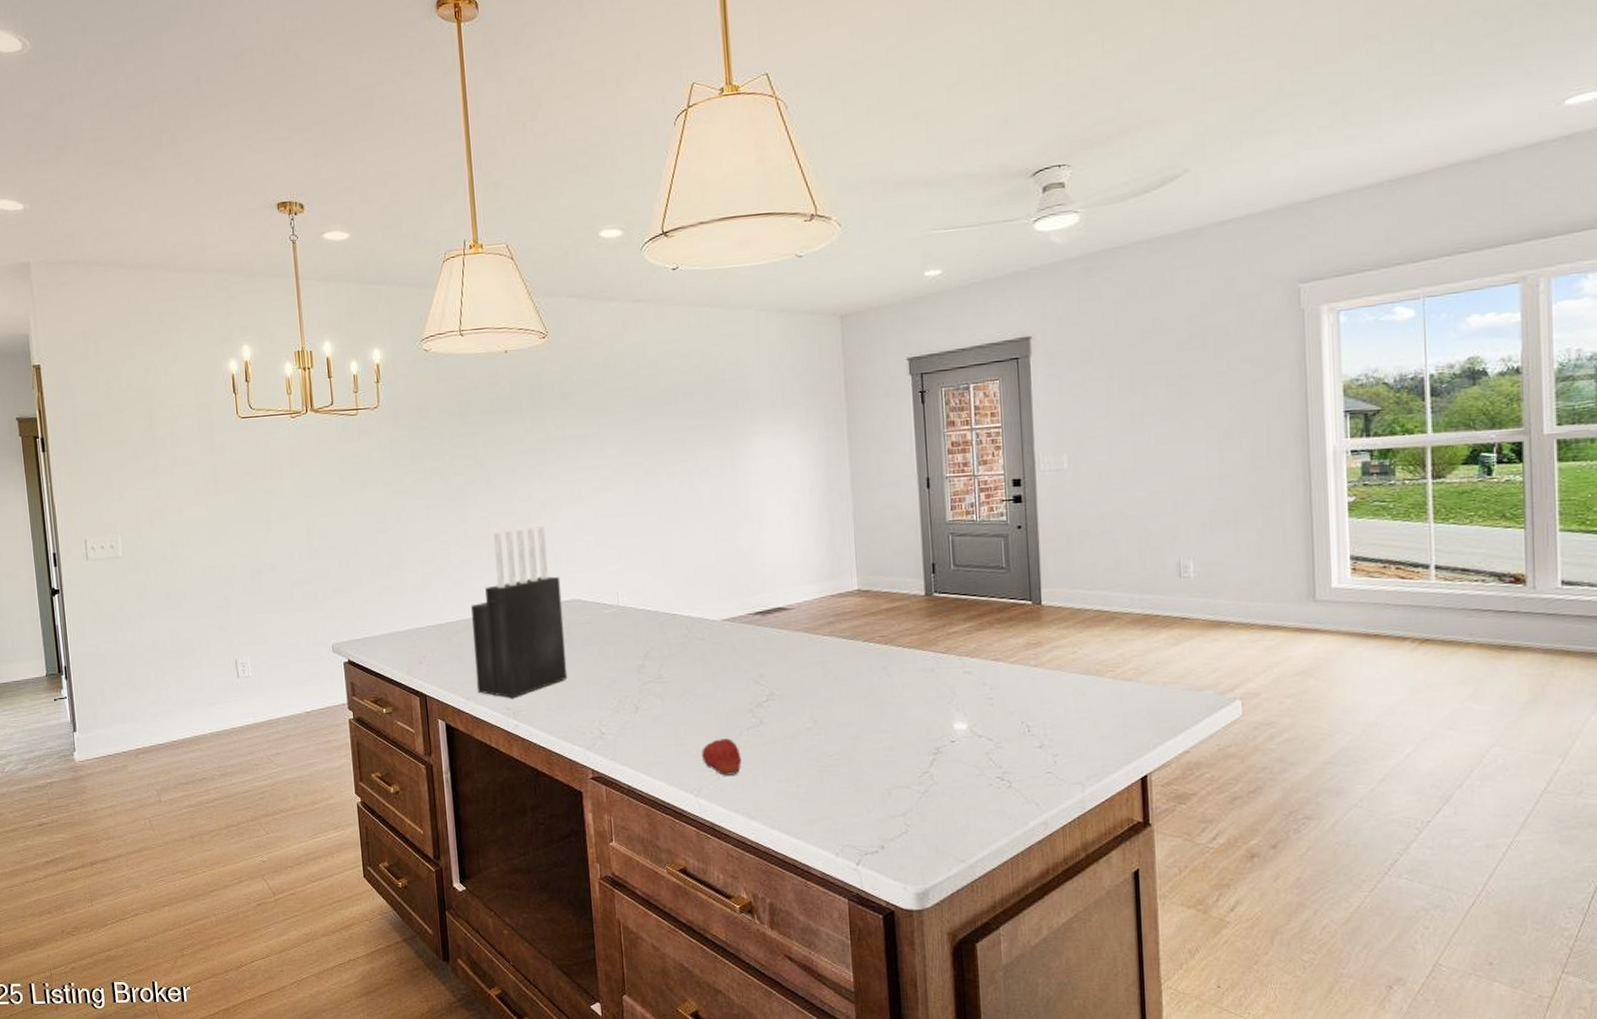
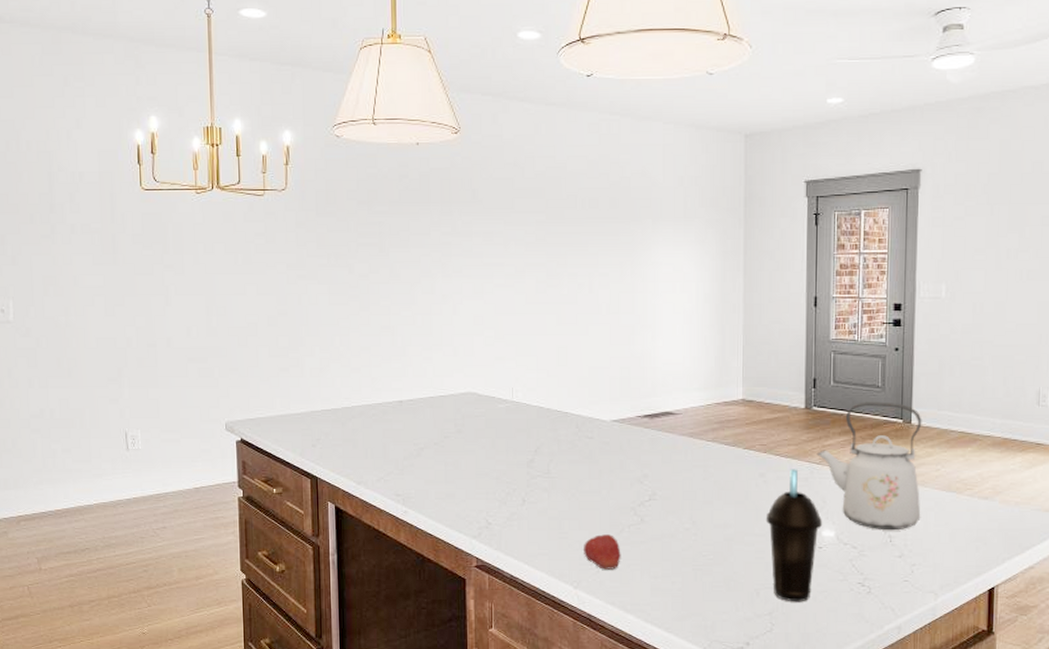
knife block: present [471,526,568,699] -> none [367,319,459,486]
cup: none [892,659,953,801] -> present [765,469,822,602]
kettle: none [941,583,1060,720] -> present [816,401,922,531]

